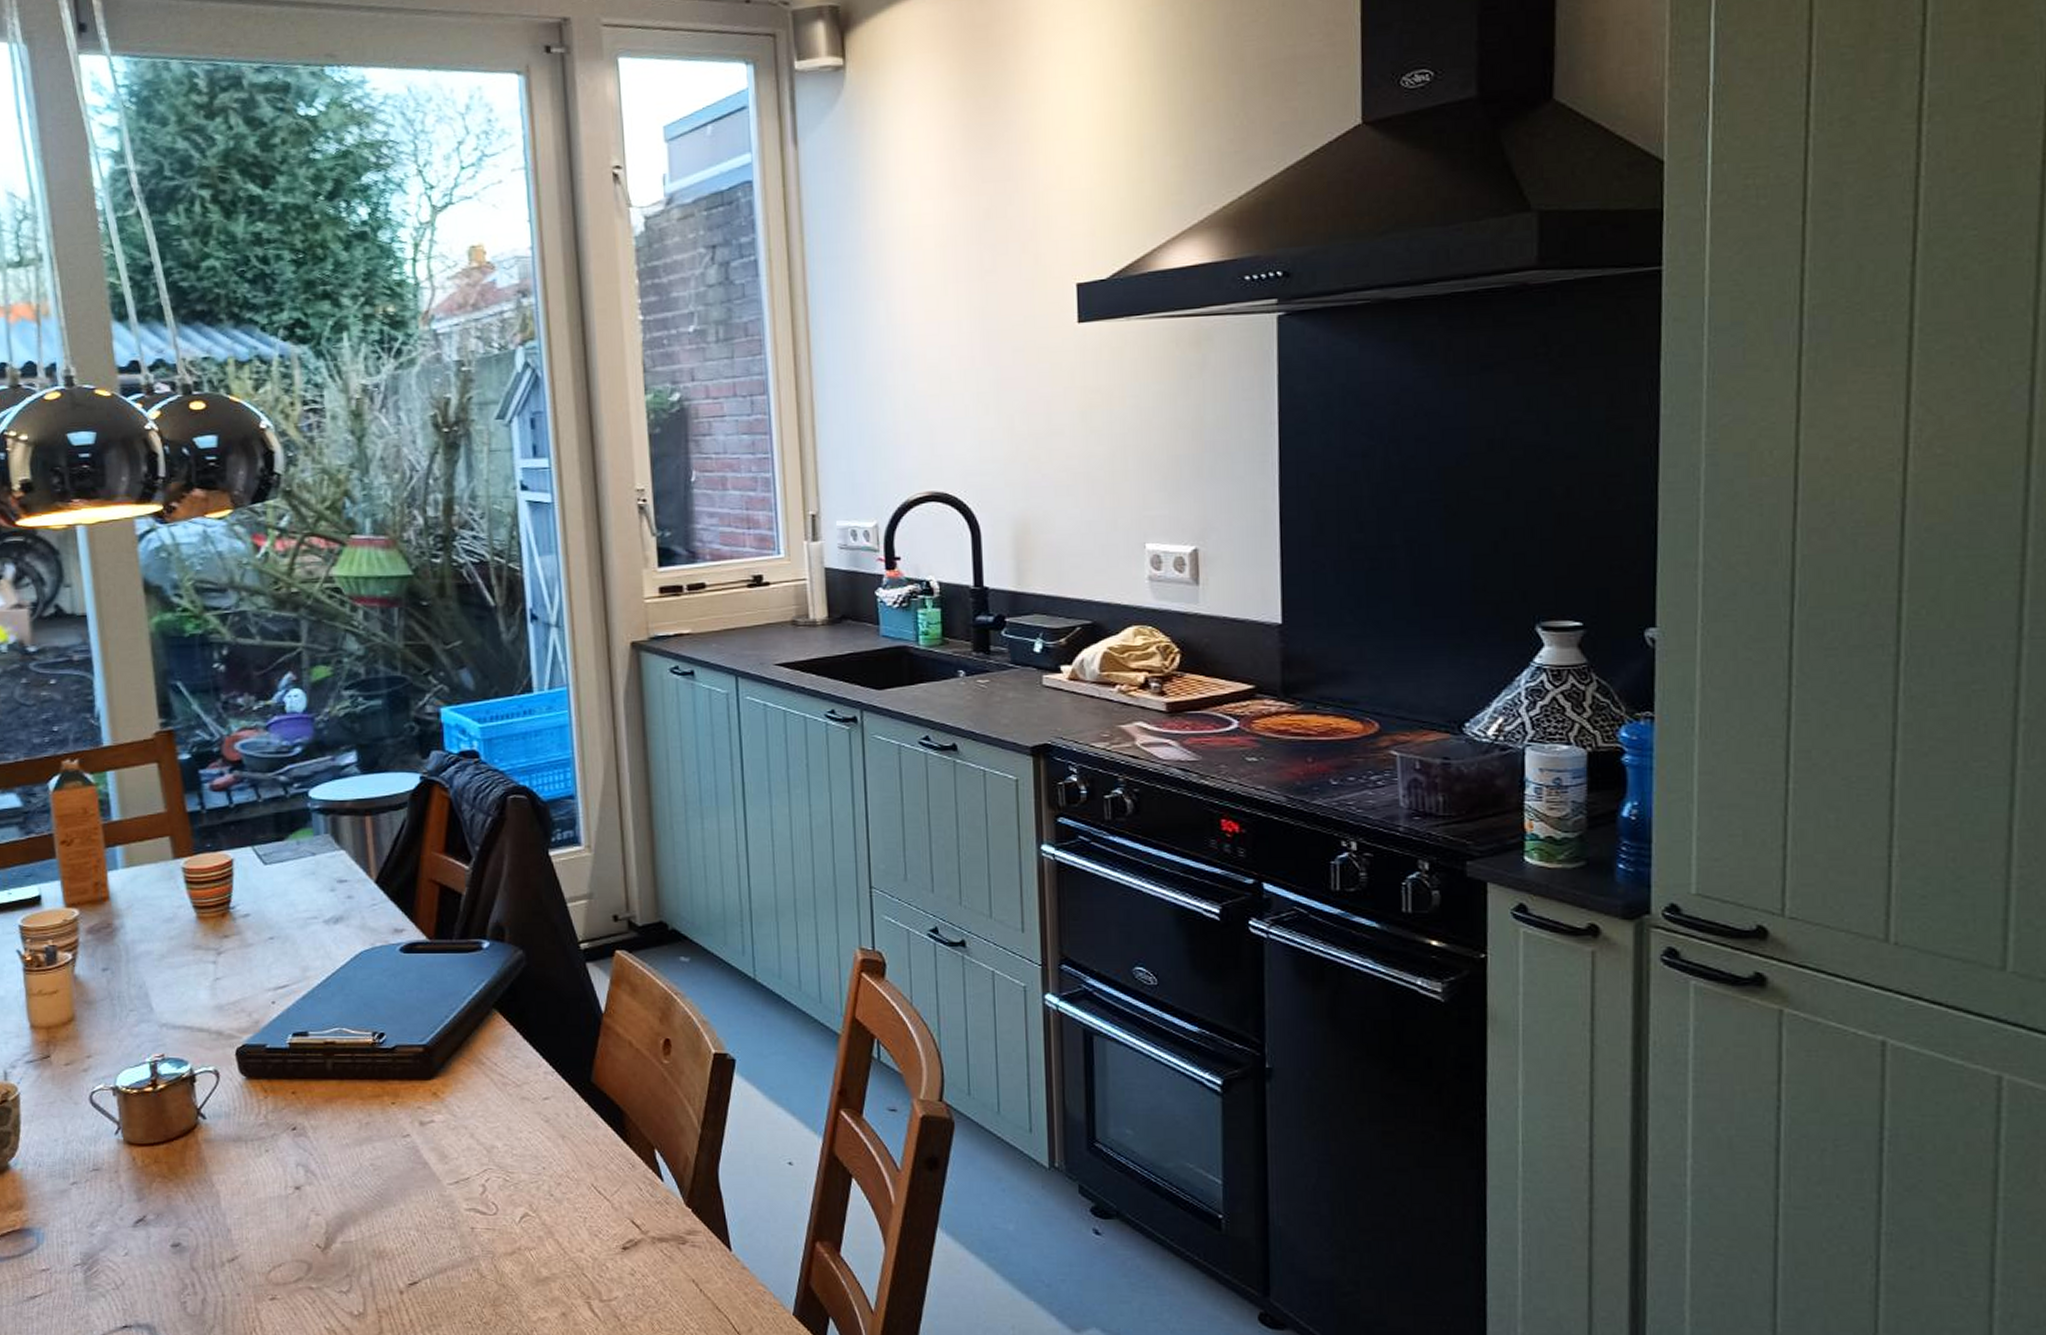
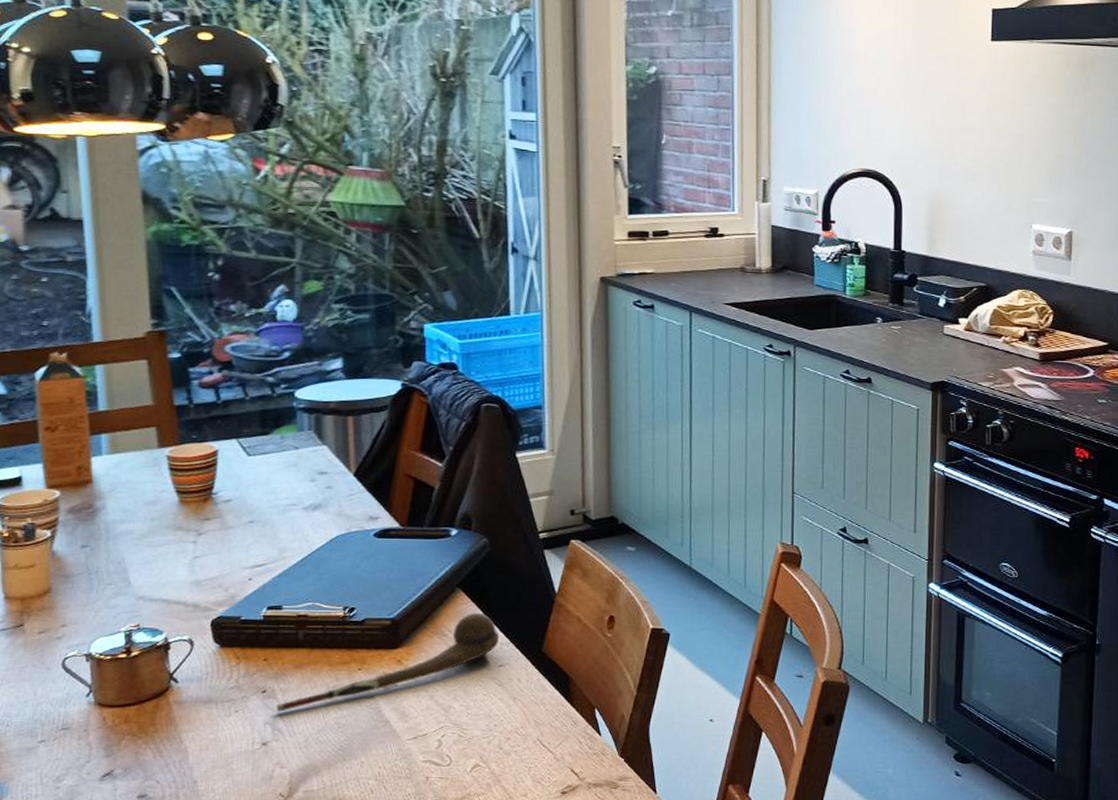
spoon: none [308,1037,543,1153] -> present [277,612,500,713]

